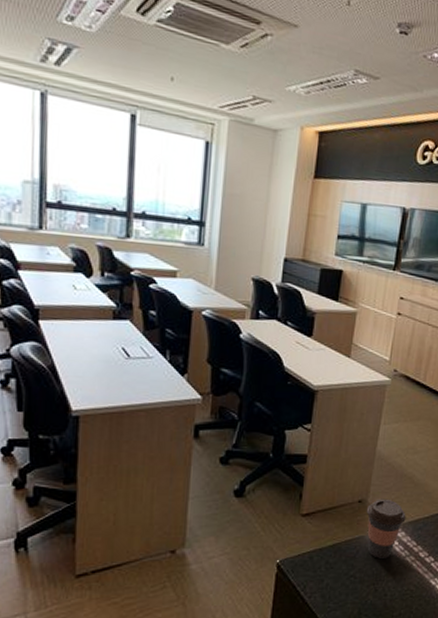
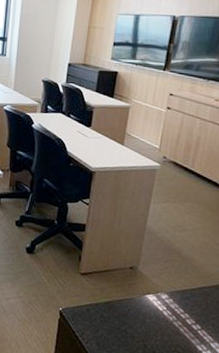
coffee cup: present [366,498,406,559] -> none [137,267,174,320]

